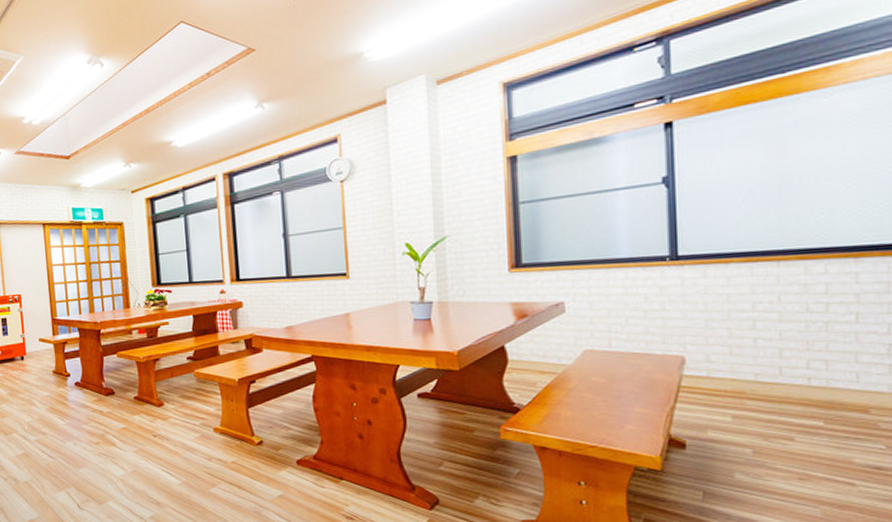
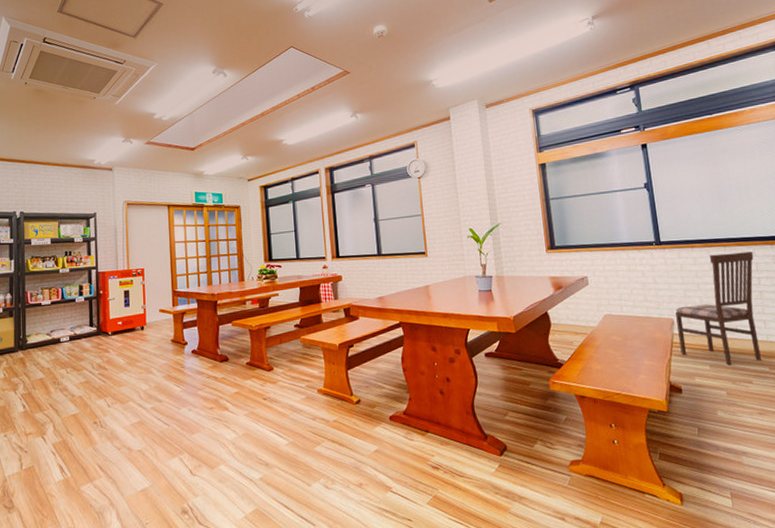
dining chair: none [689,267,824,417] -> present [675,251,761,365]

